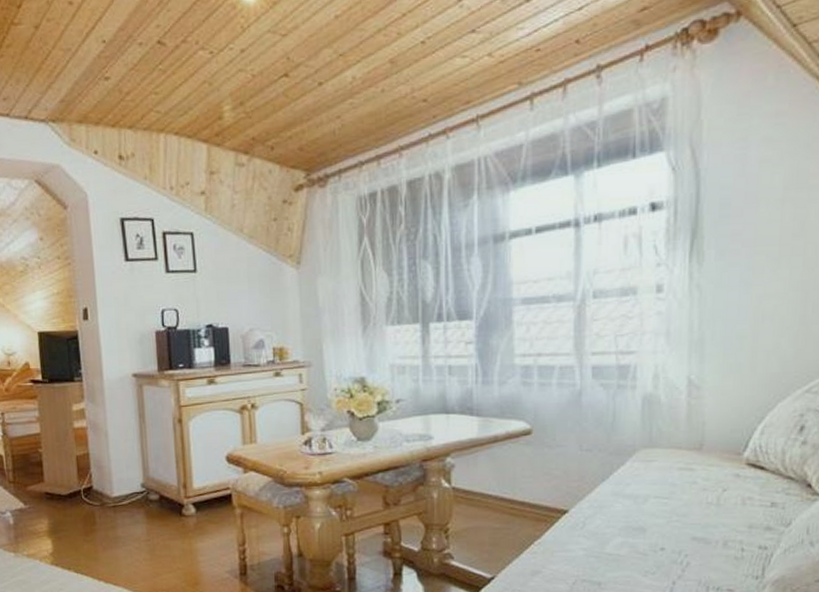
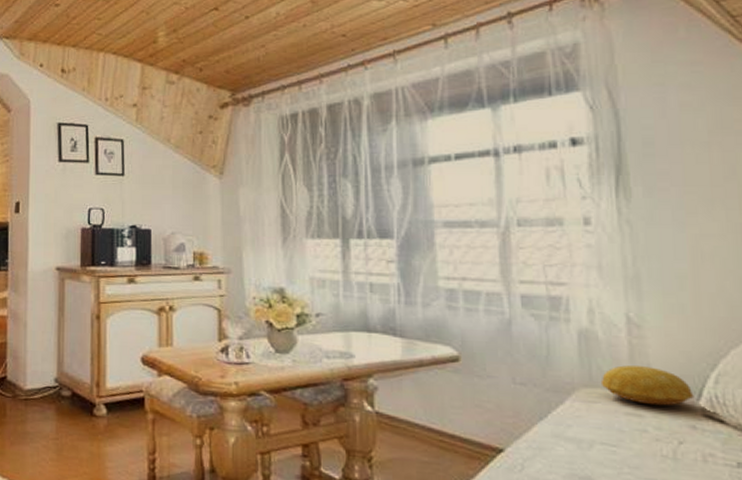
cushion: none [659,424,741,459] -> present [600,365,694,406]

